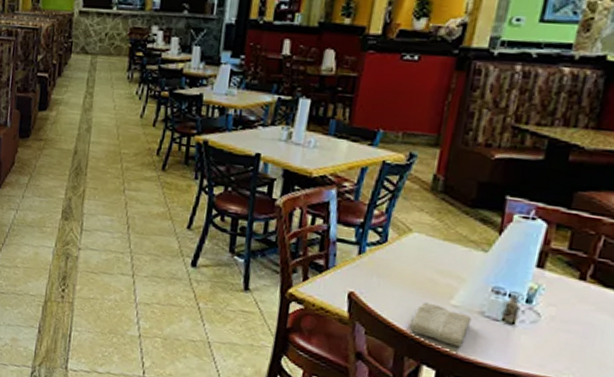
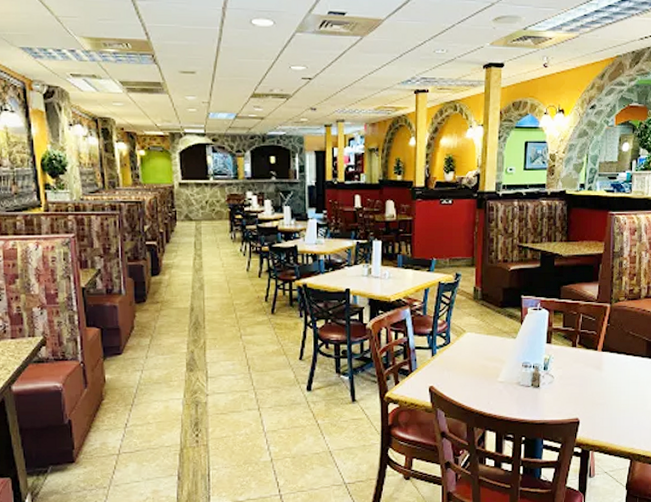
washcloth: present [410,302,472,347] -> none [475,383,513,412]

